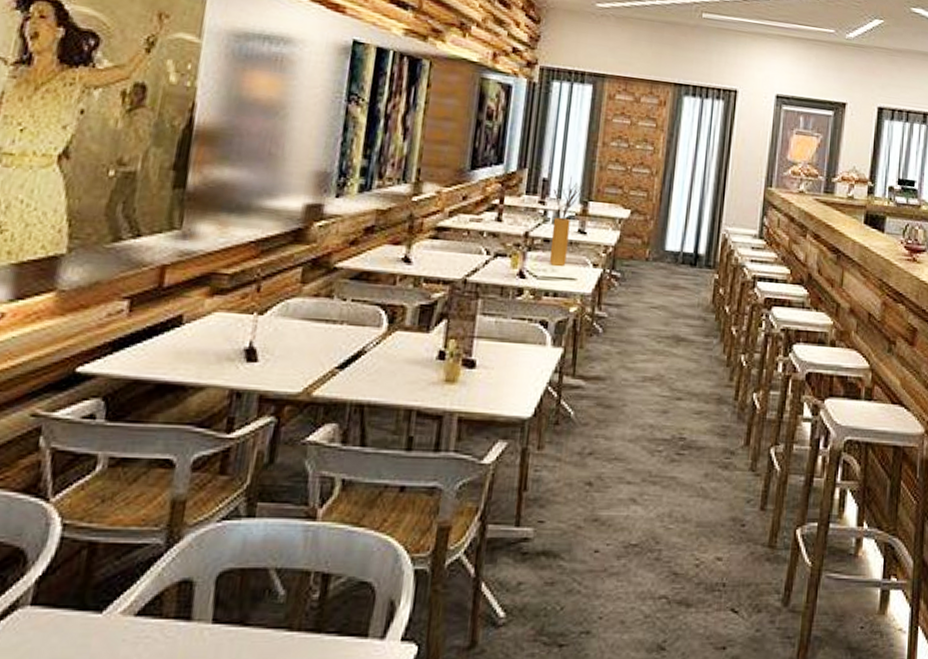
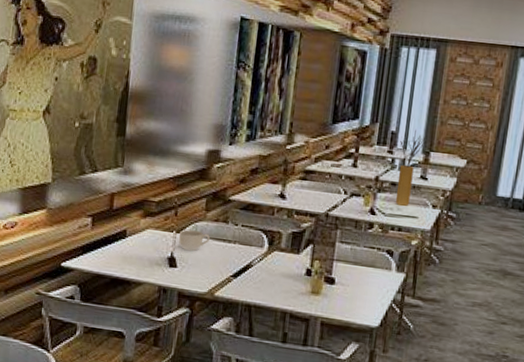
teacup: none [261,310,308,339] -> present [179,230,211,252]

